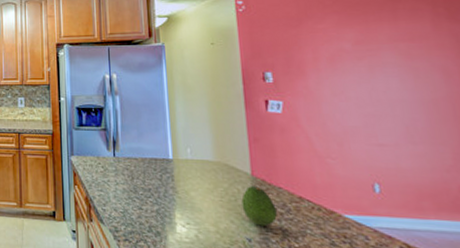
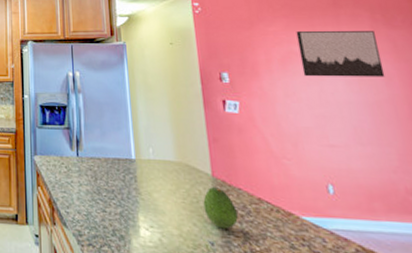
wall art: none [348,26,445,75] -> present [296,30,386,77]

